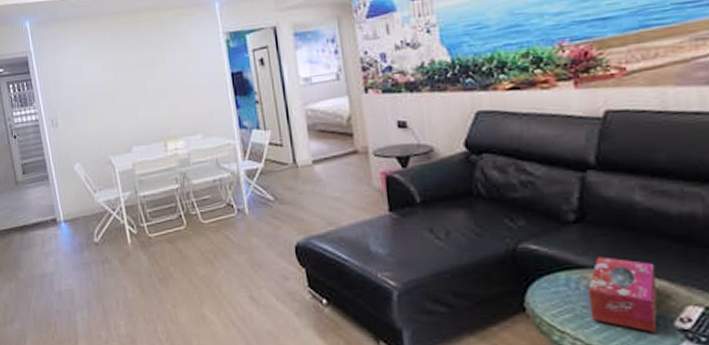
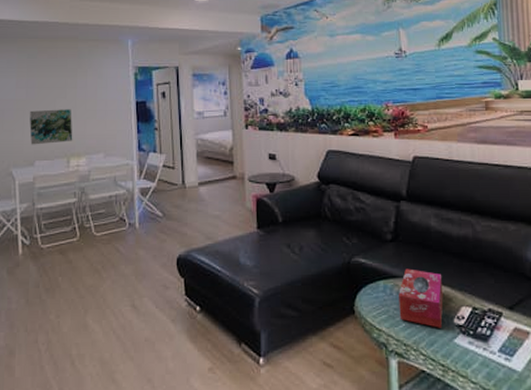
wall art: none [120,88,168,130] -> present [29,109,73,145]

